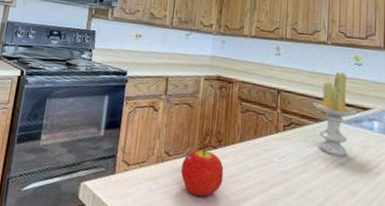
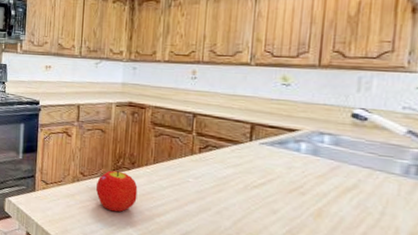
candle: present [313,72,356,156] -> none [232,94,281,177]

